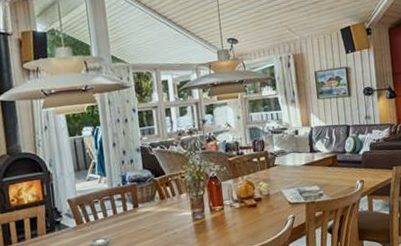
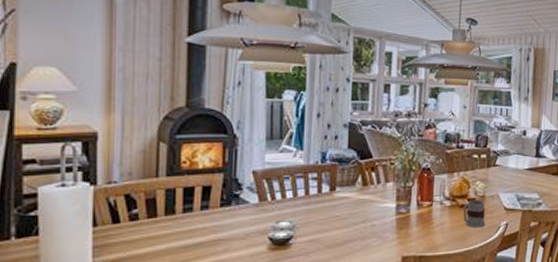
mug: none [251,198,274,224] -> present [463,199,486,228]

